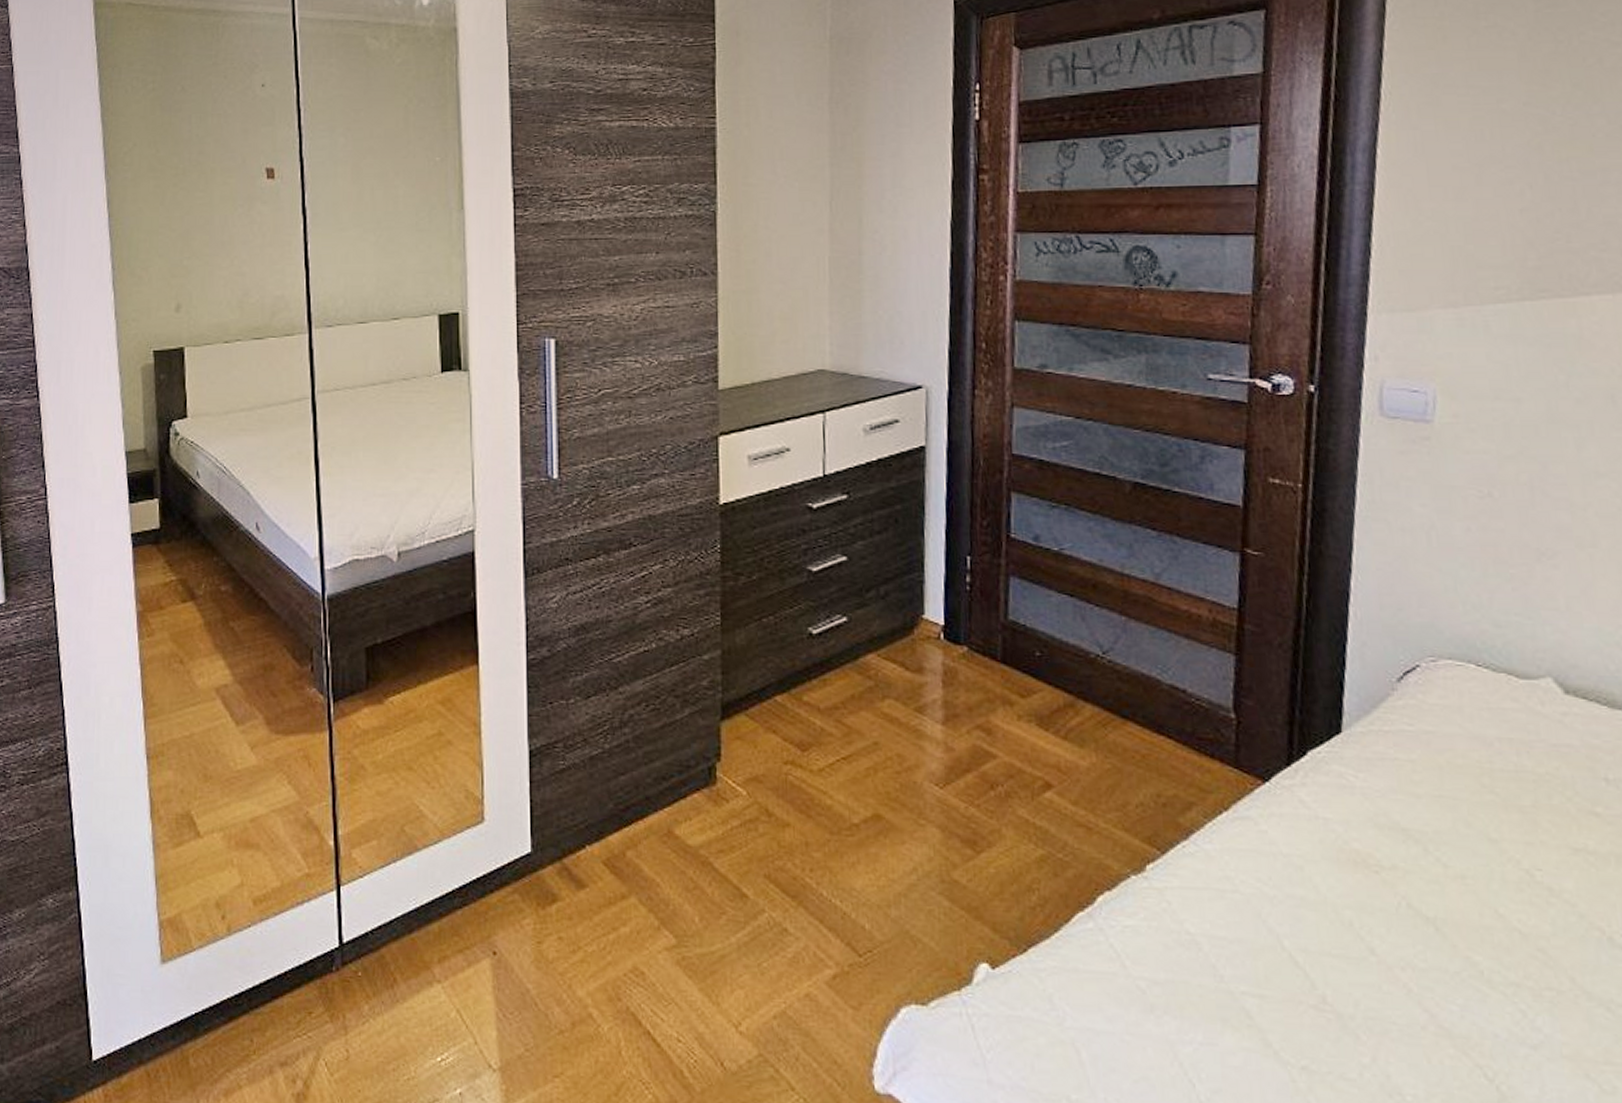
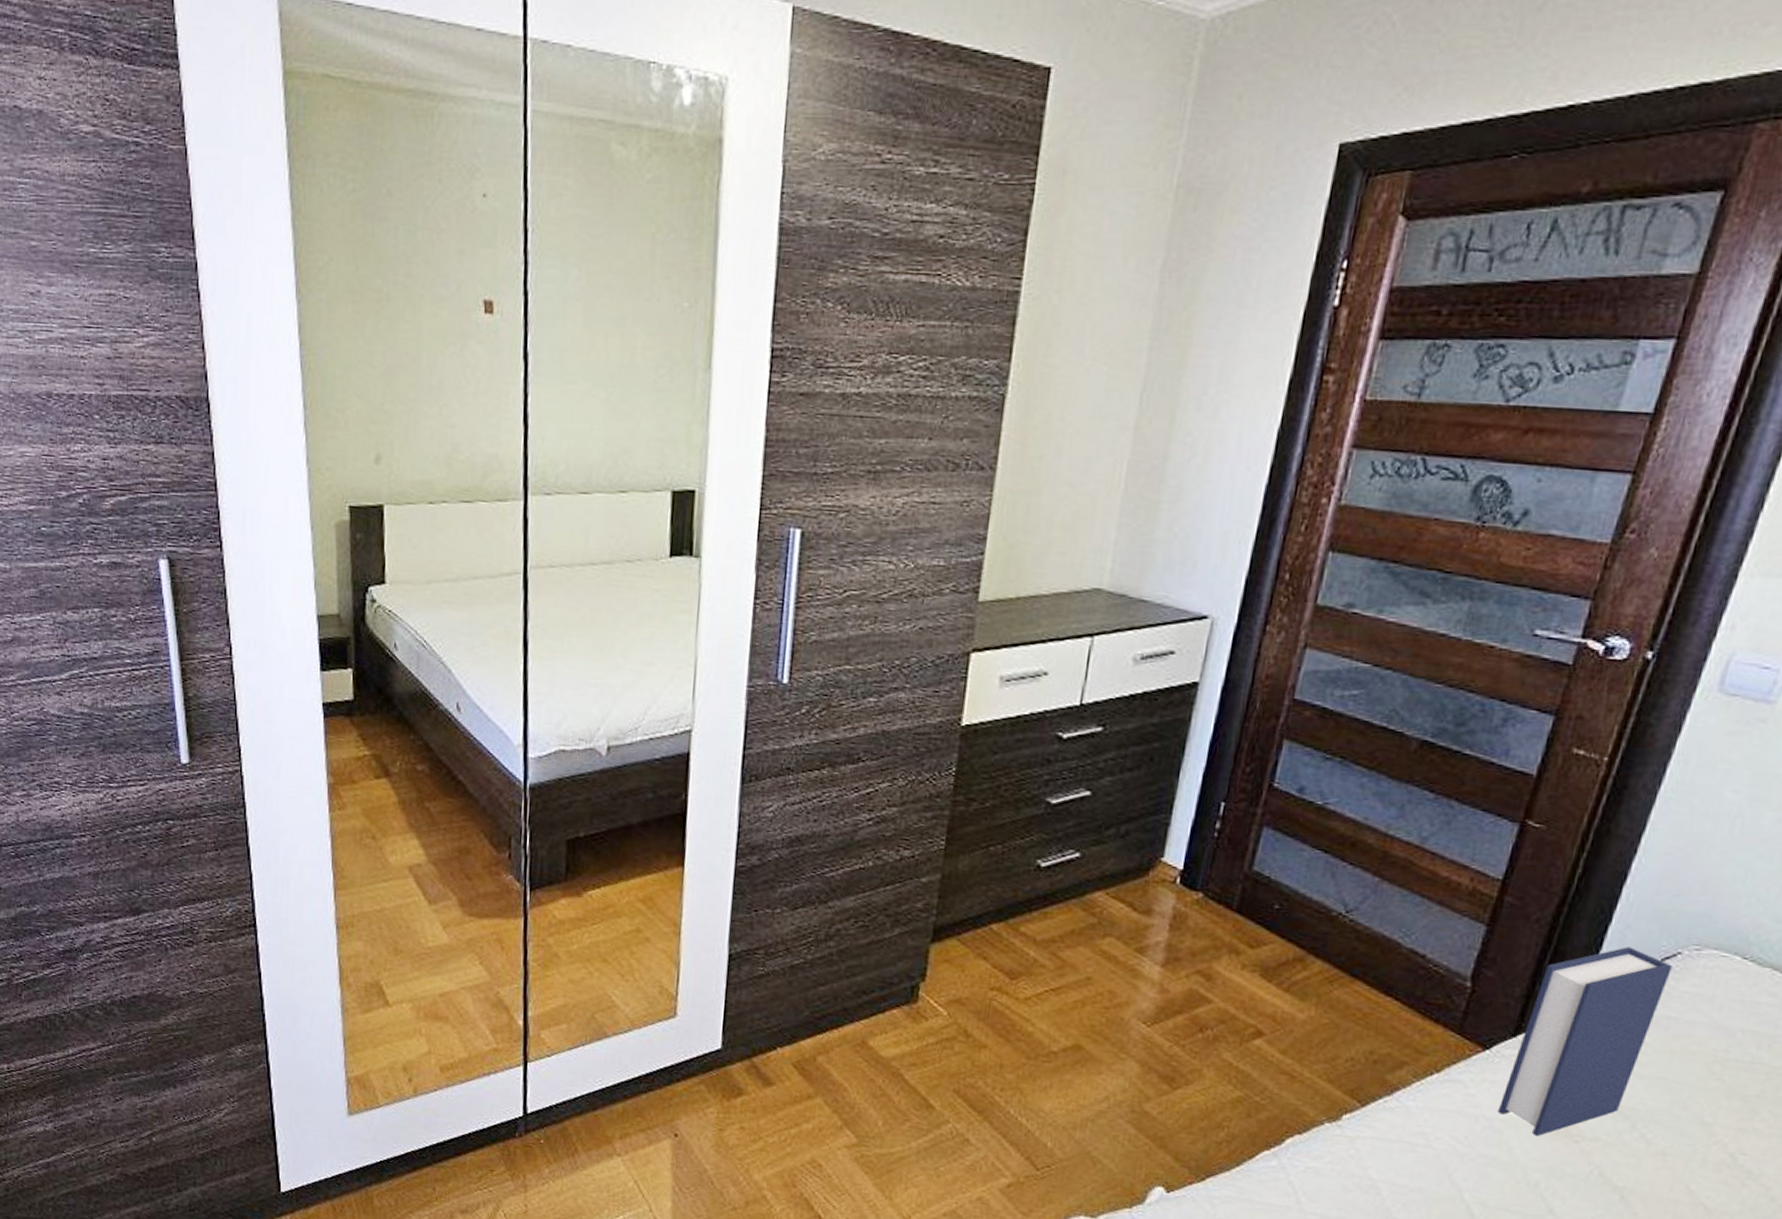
hardback book: none [1293,664,1416,870] -> present [1498,946,1672,1137]

